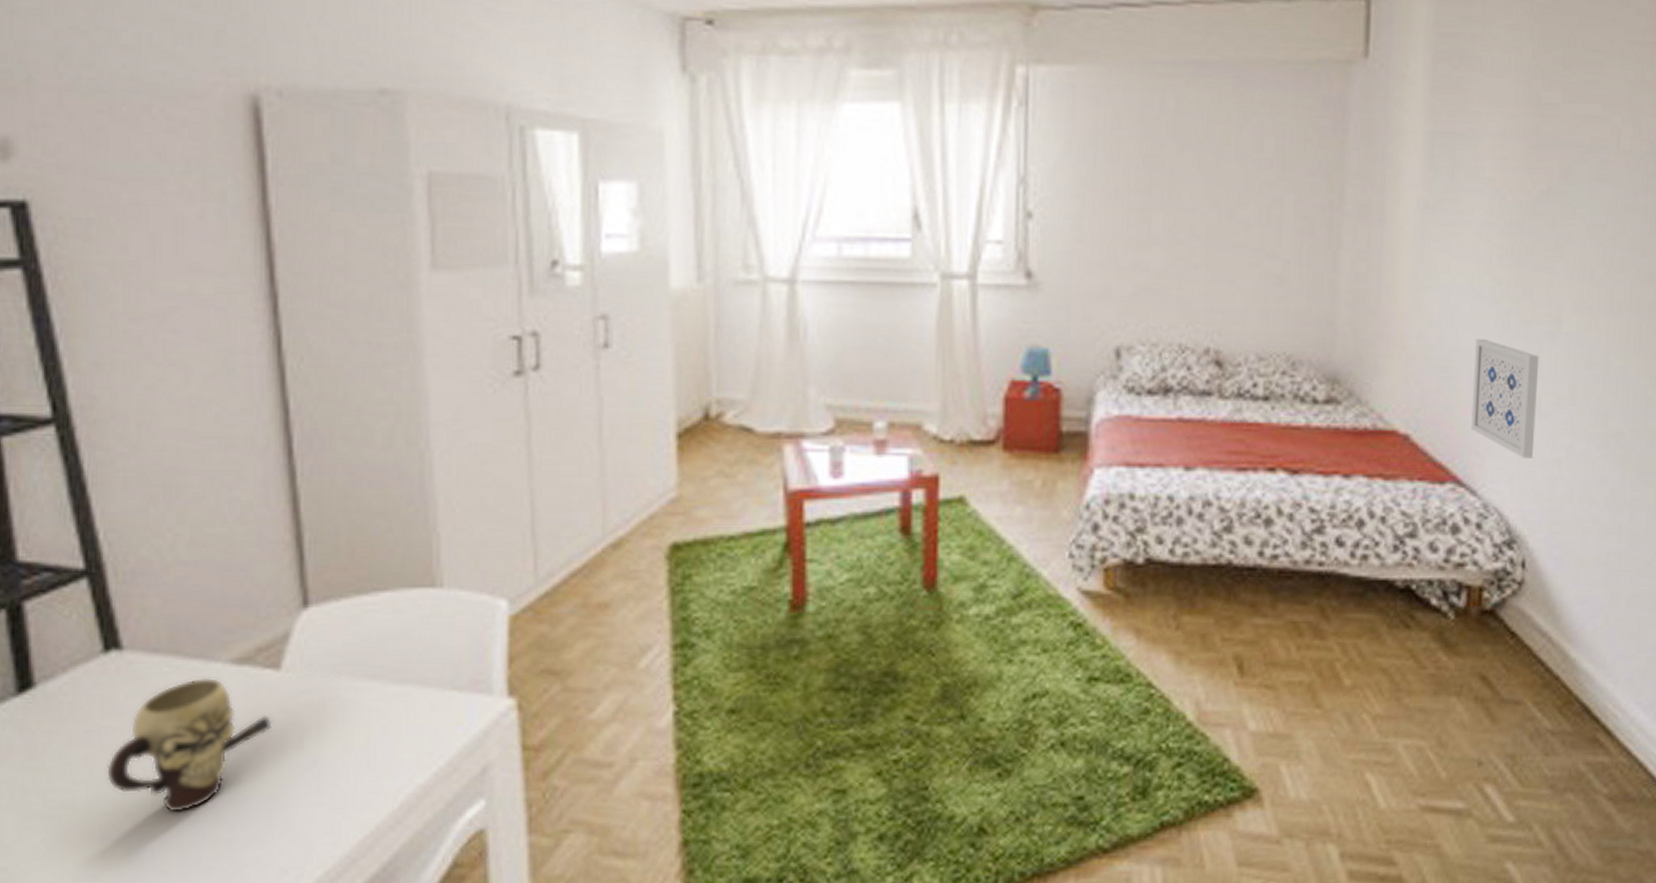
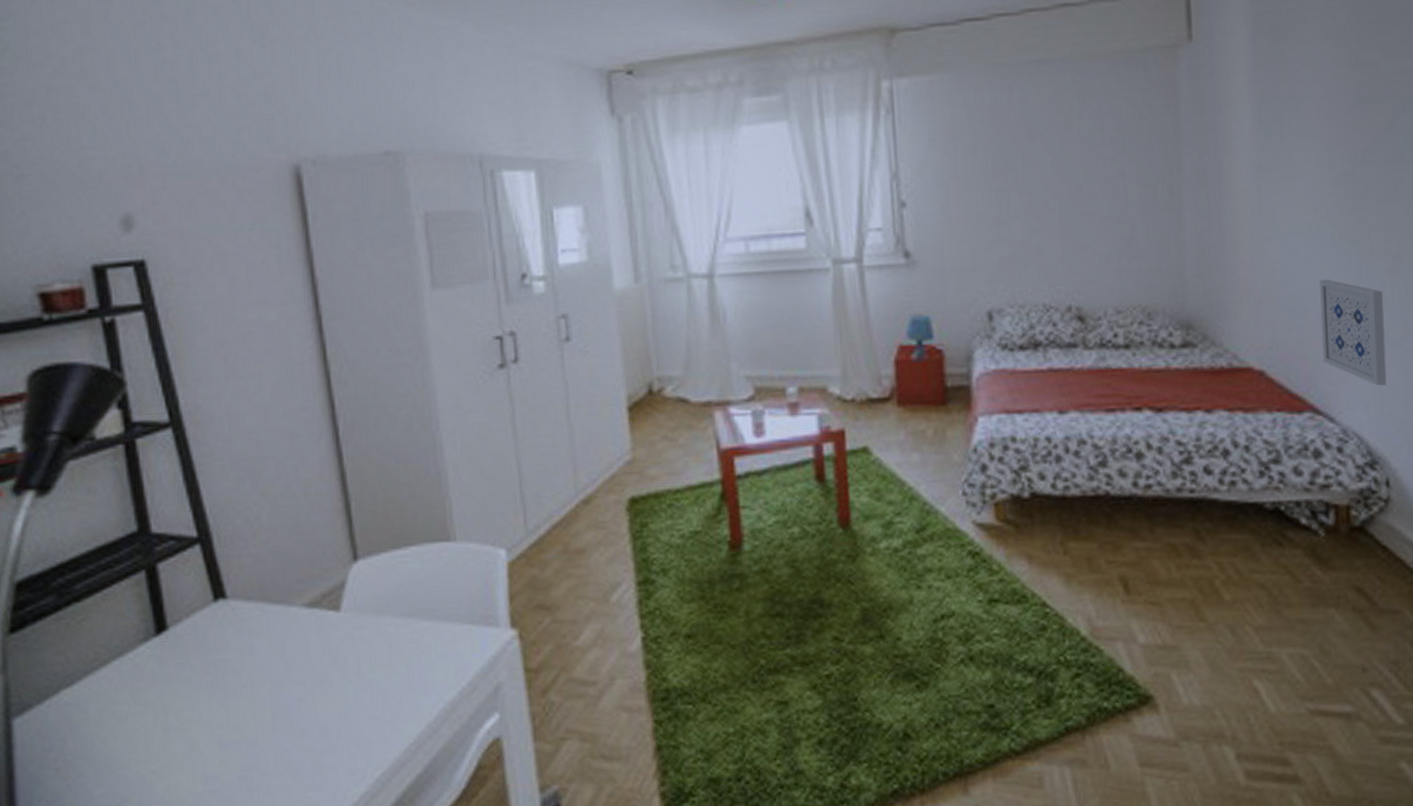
mug: present [105,677,272,814] -> none [220,618,337,727]

